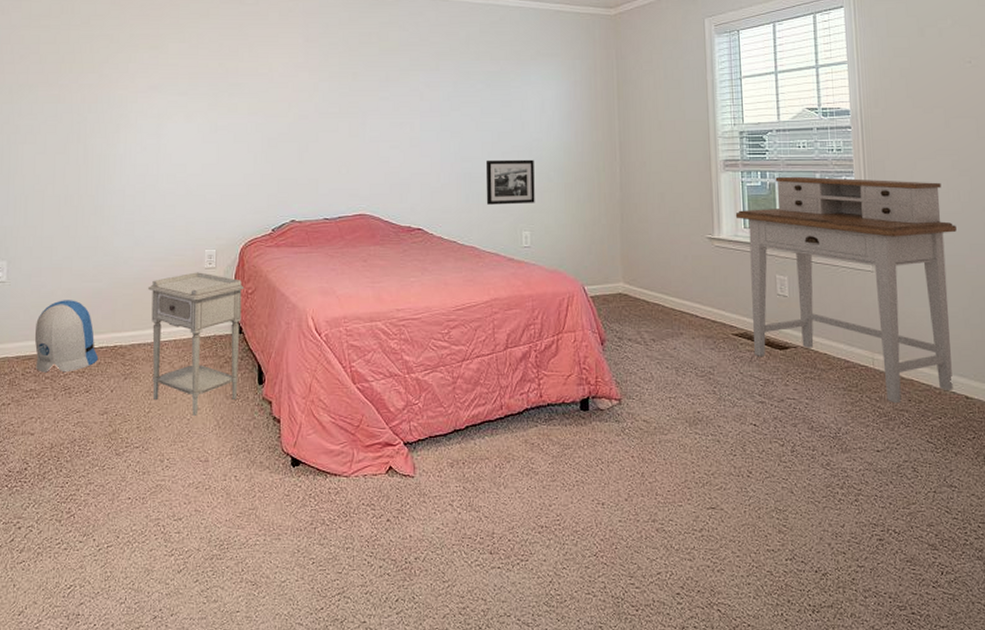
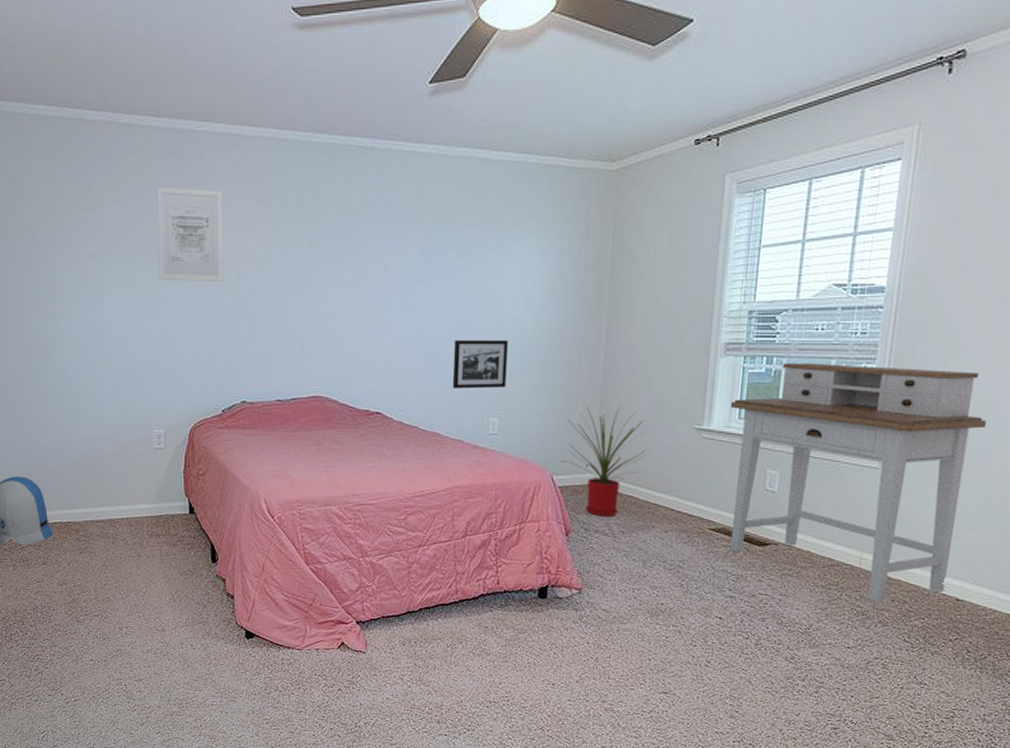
nightstand: present [148,272,244,416] -> none [98,452,195,589]
wall art: none [216,28,276,110] -> present [157,186,223,281]
house plant: none [590,220,665,325] -> present [560,407,647,517]

